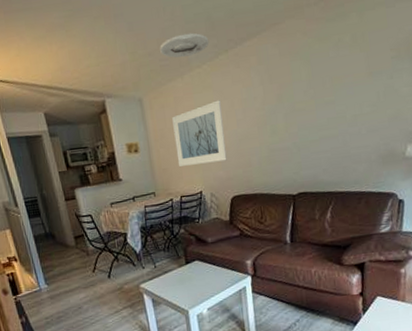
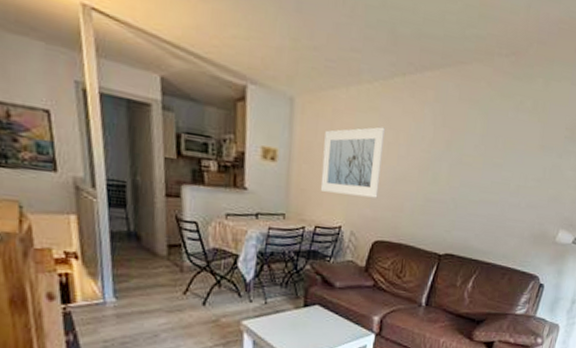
ceiling light: present [160,33,209,58] -> none [328,36,388,67]

